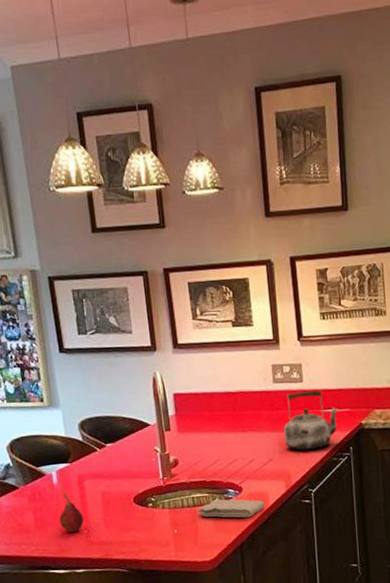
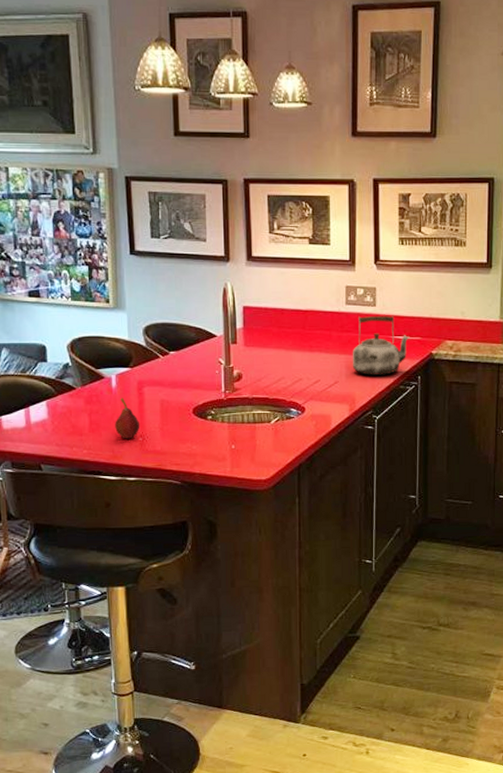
washcloth: present [198,499,265,518] -> none [258,417,327,439]

